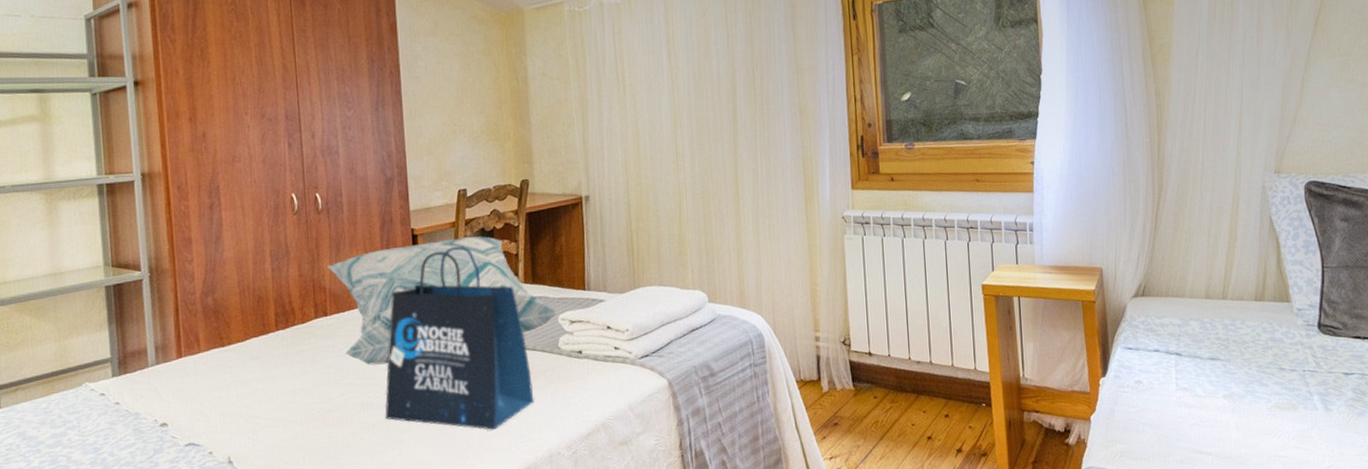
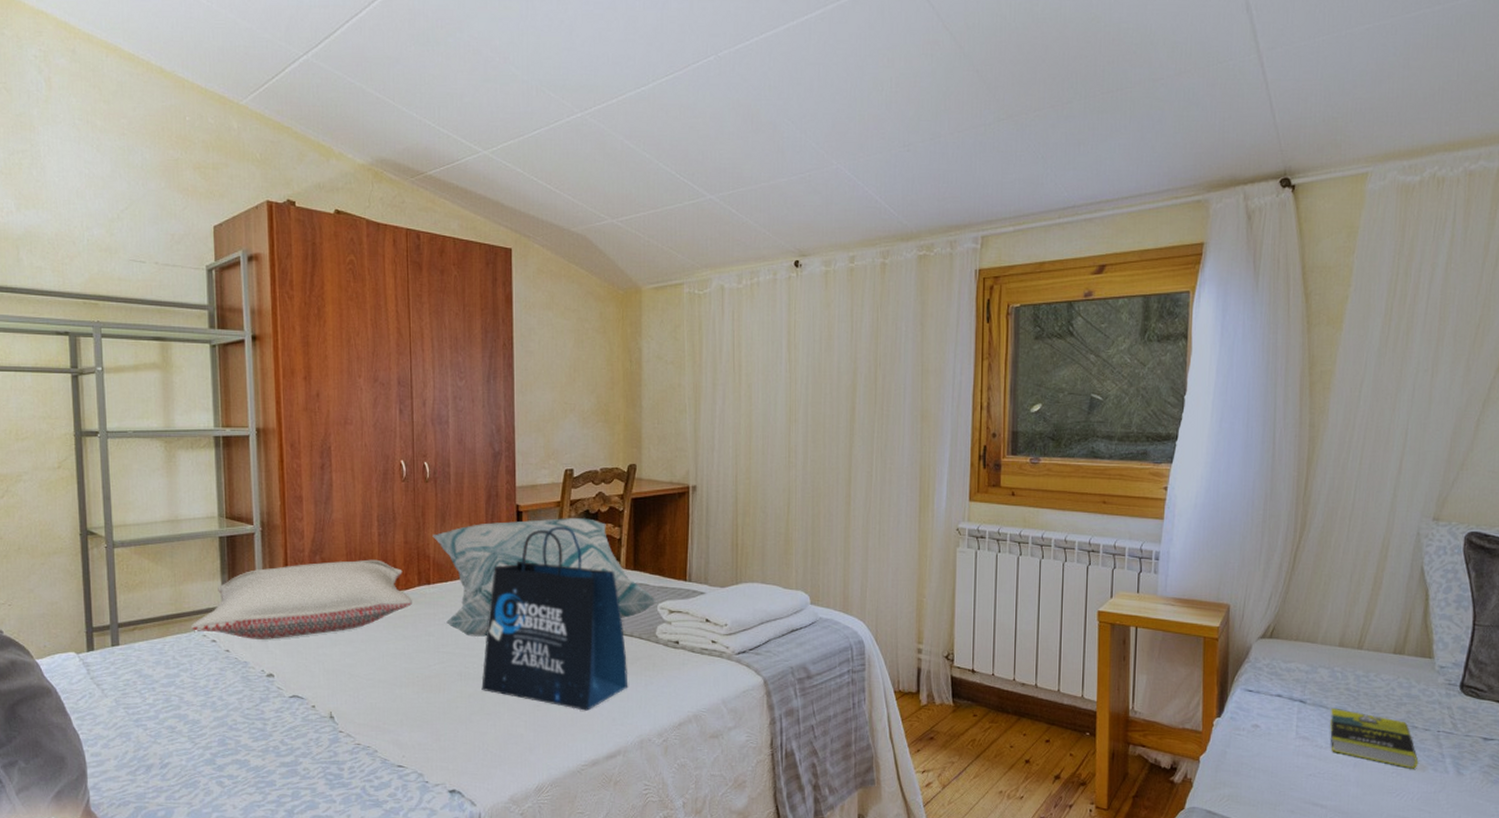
pillow: none [77,295,310,389] -> present [190,559,412,639]
book: none [1205,357,1290,409] -> present [1330,708,1419,769]

